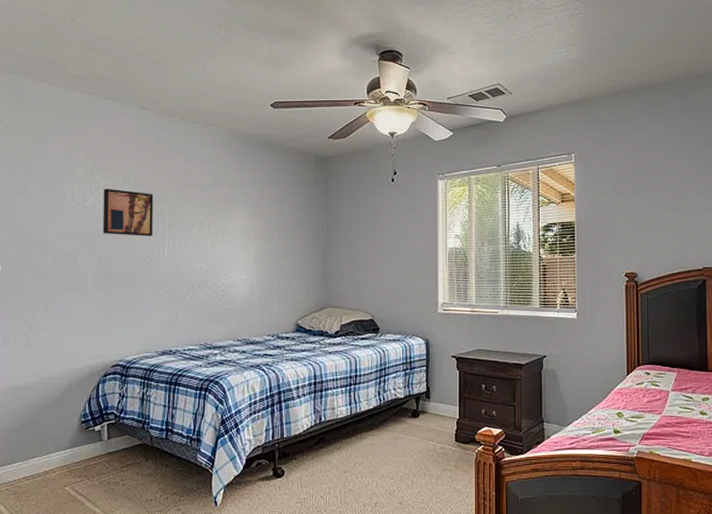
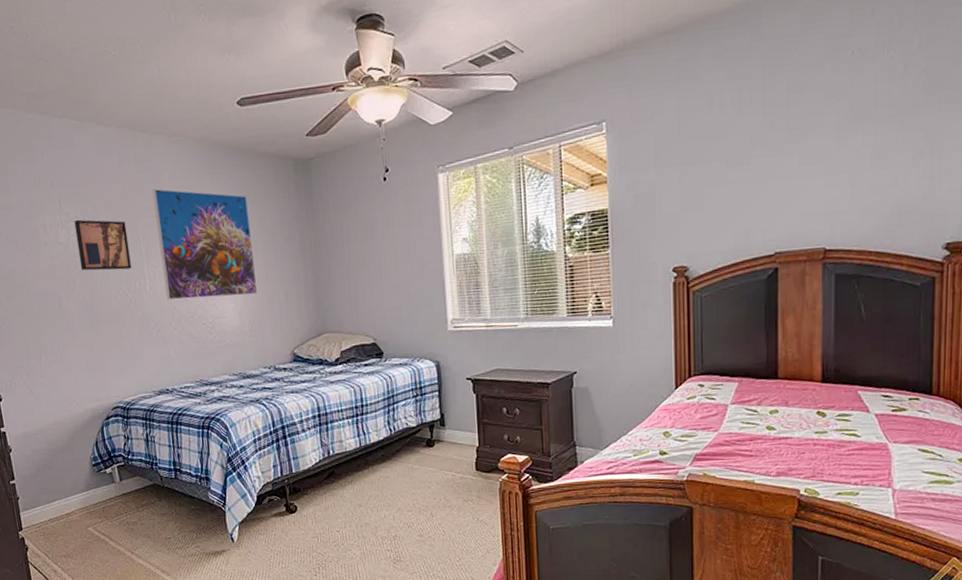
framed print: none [182,169,270,268] -> present [153,189,258,300]

